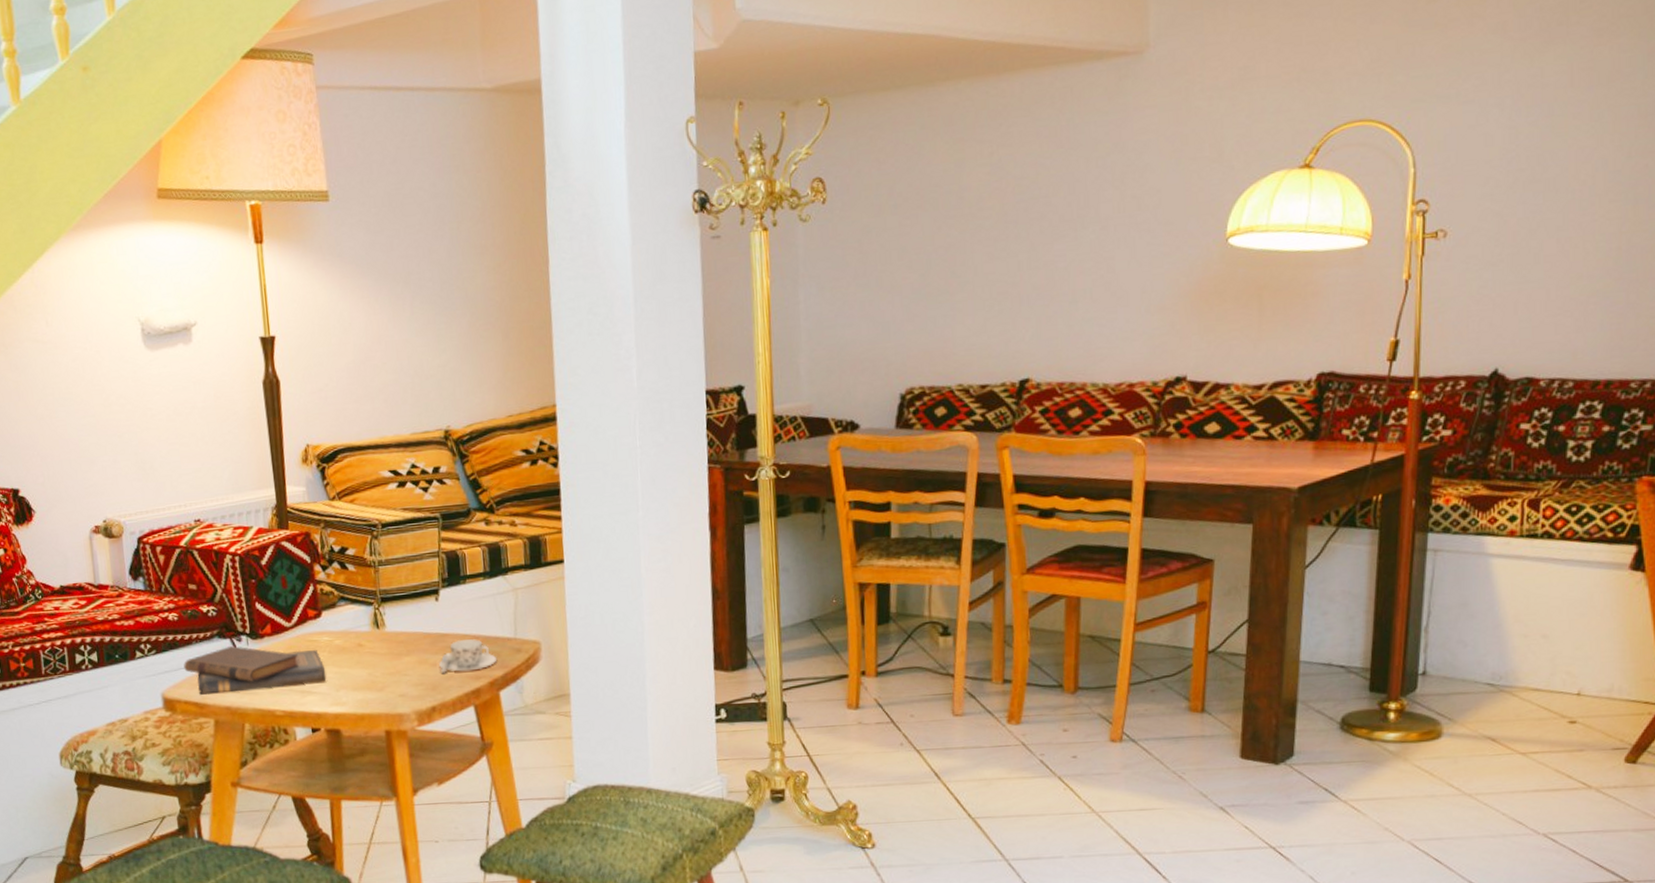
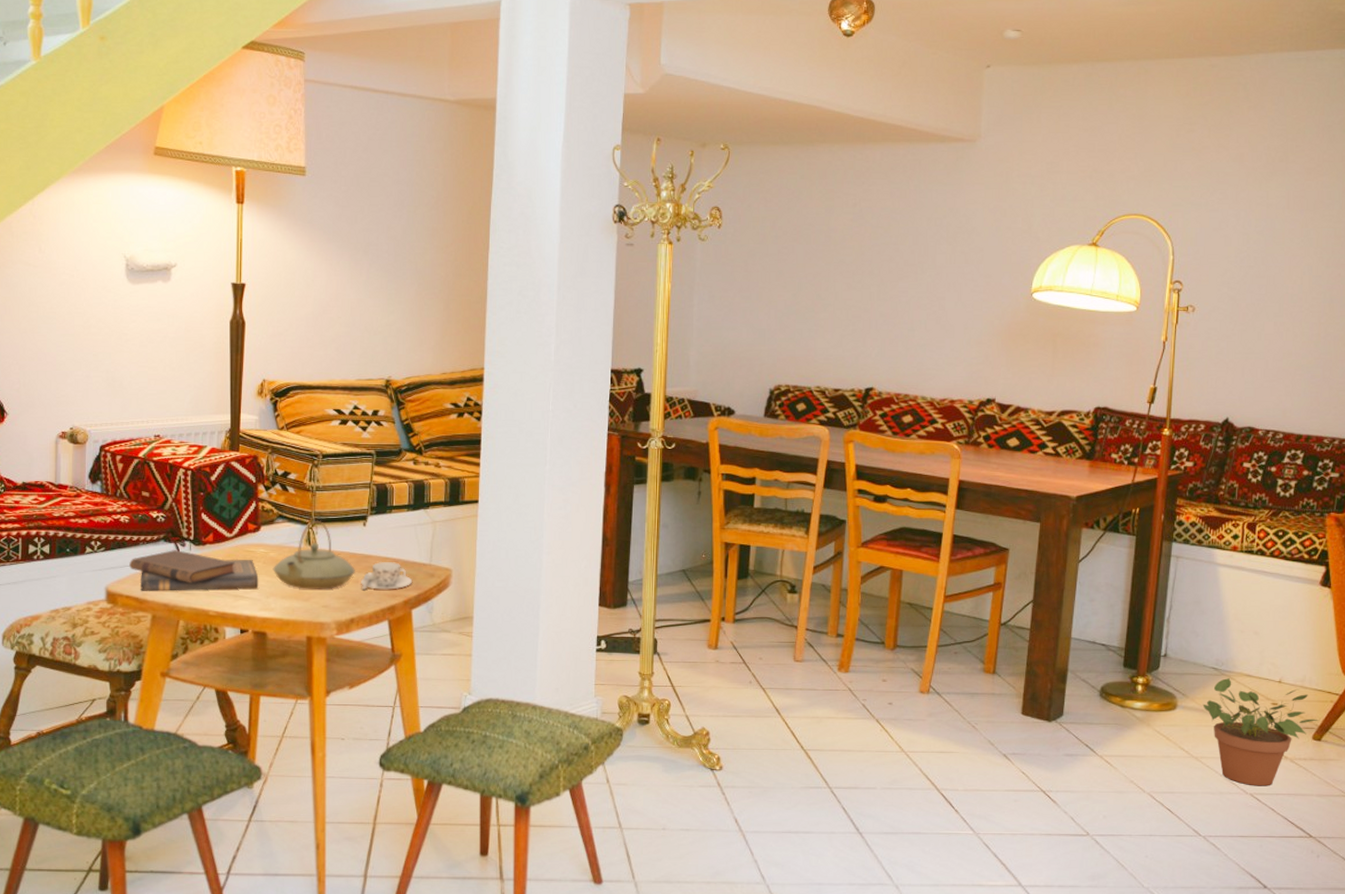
teapot: none [340,599,432,678] -> present [273,520,355,589]
potted plant: none [1476,695,1634,825] -> present [1202,678,1319,786]

